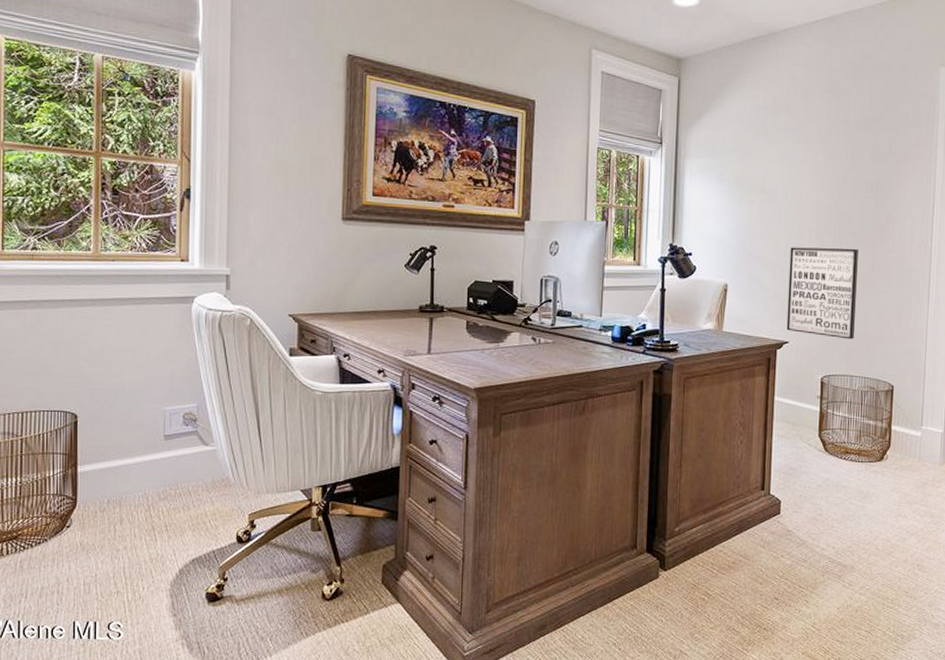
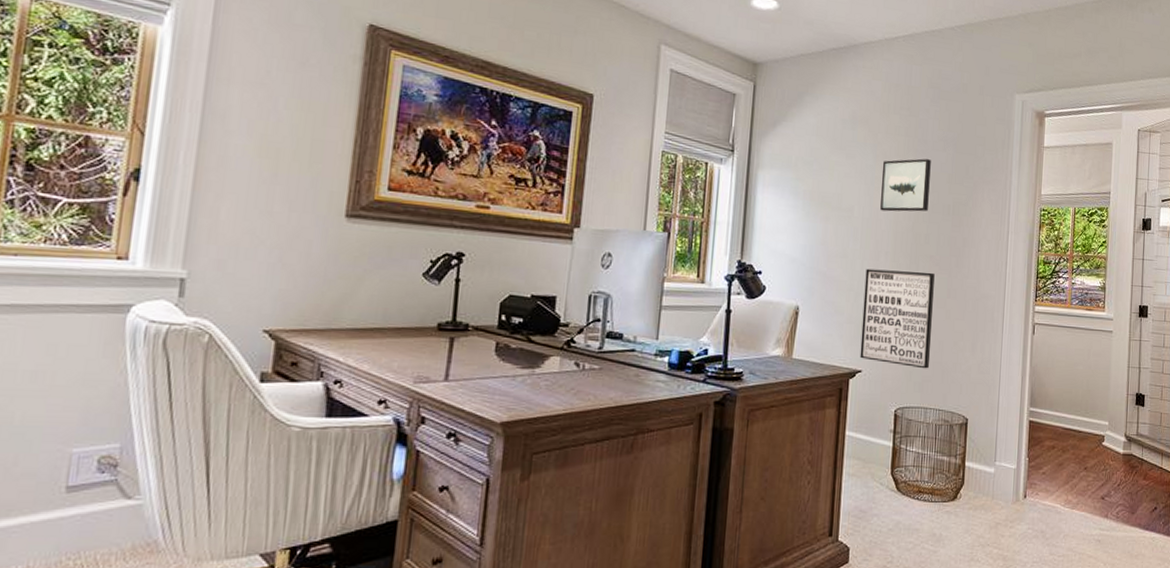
wall art: none [803,139,853,192] -> present [880,158,931,212]

